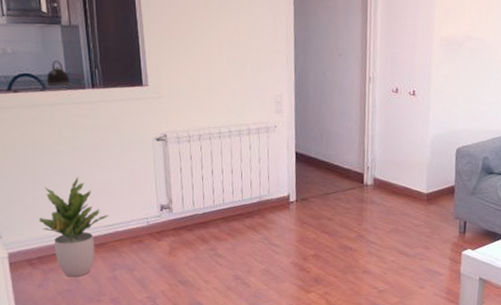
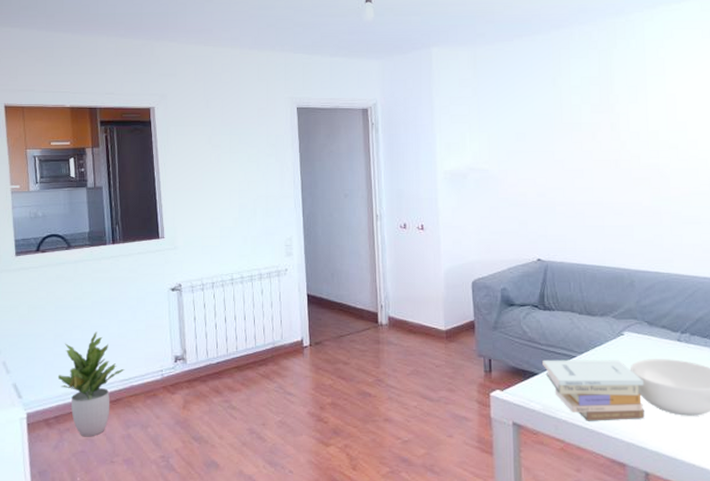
kettle: present [46,59,71,87] -> none [71,219,94,246]

